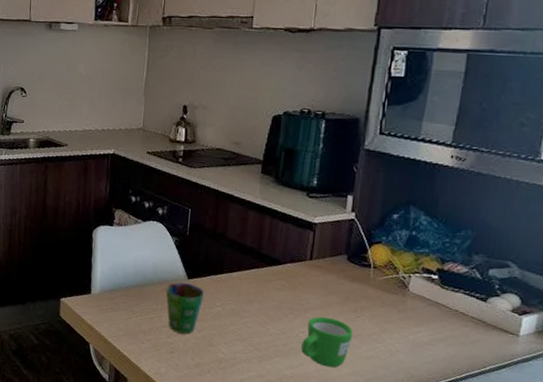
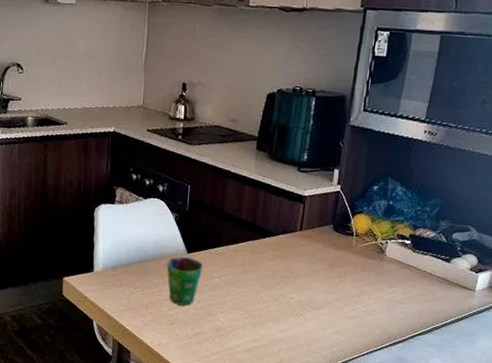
mug: present [301,316,354,368] -> none [291,282,337,329]

